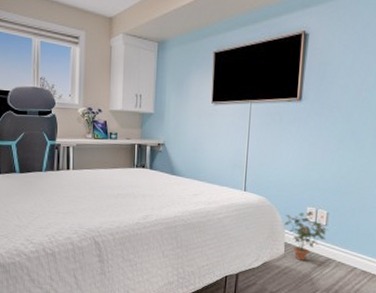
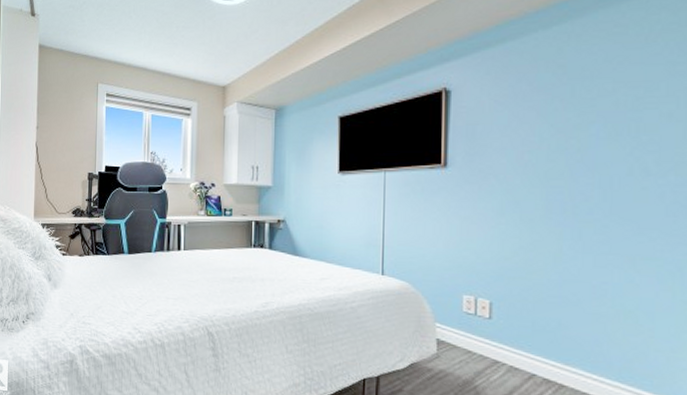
potted plant: present [284,211,329,260] -> none [434,300,494,363]

